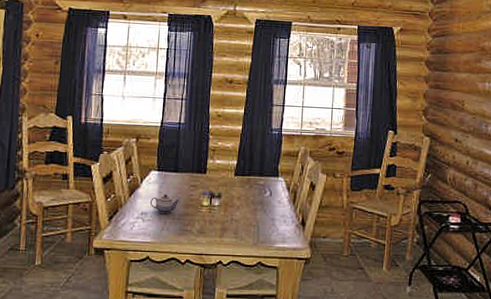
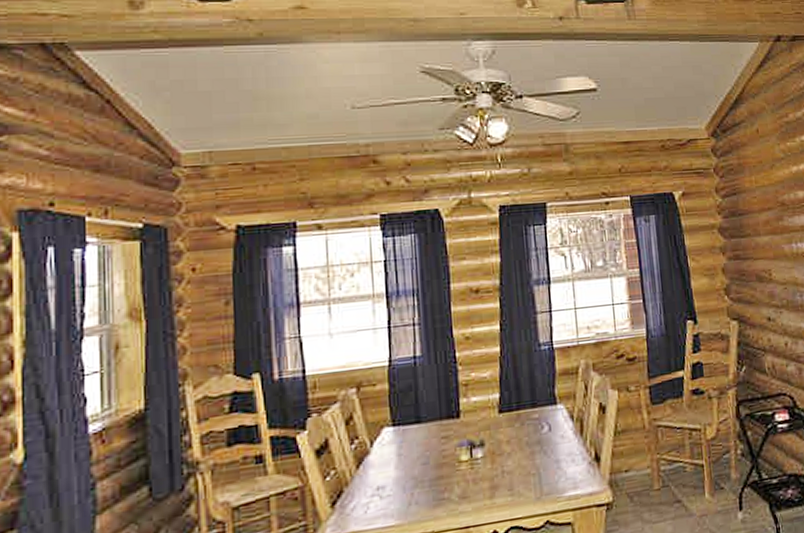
teapot: present [150,194,180,213] -> none [388,455,428,483]

